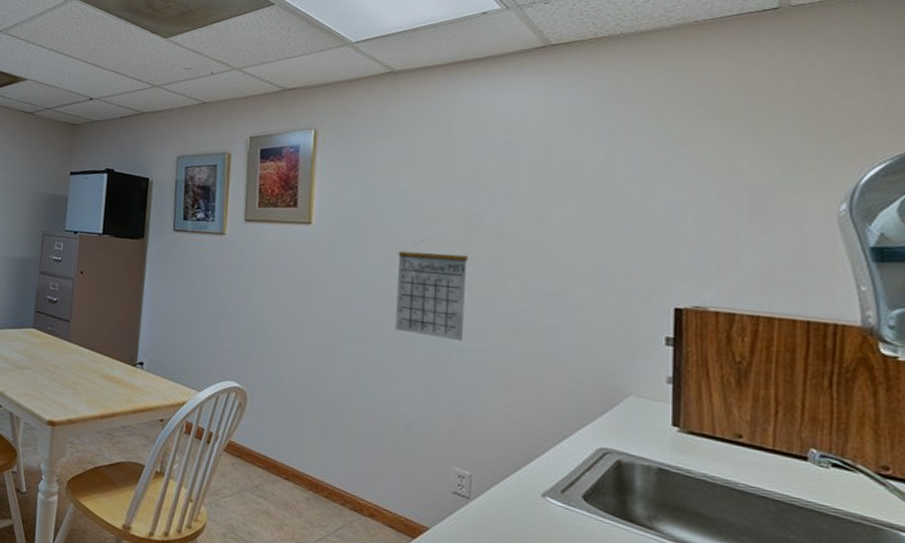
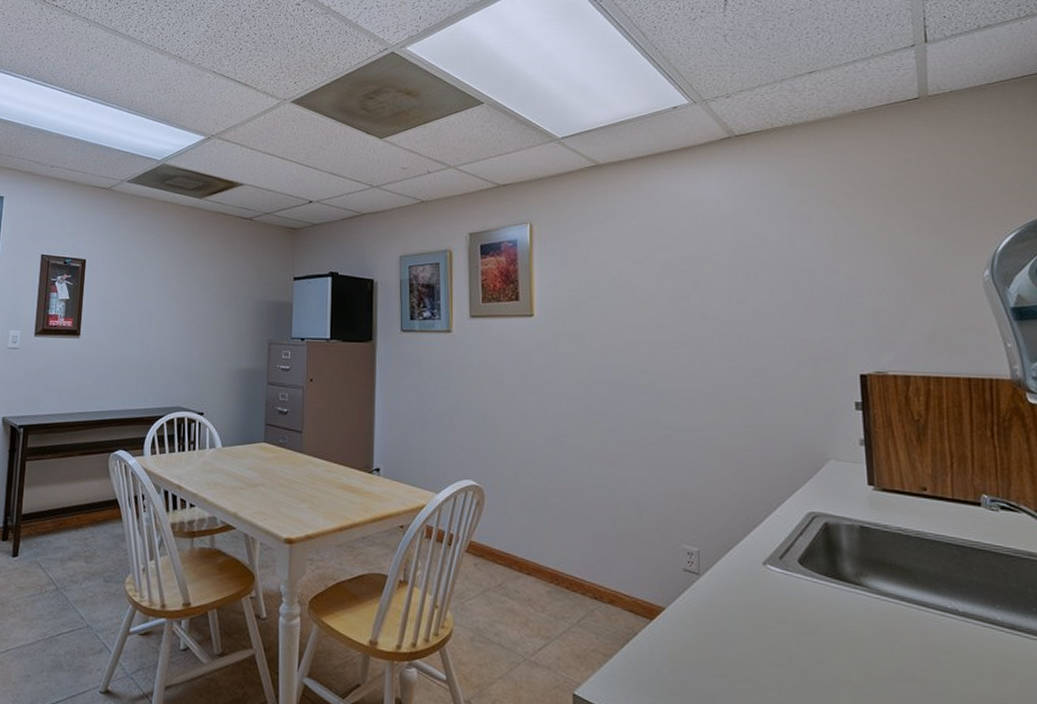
calendar: present [395,241,468,342] -> none [616,327,680,421]

